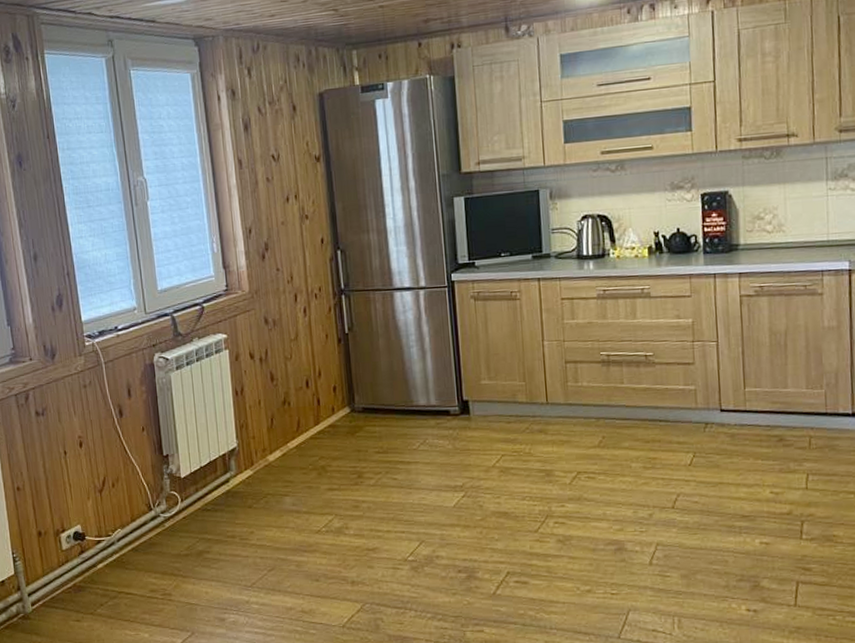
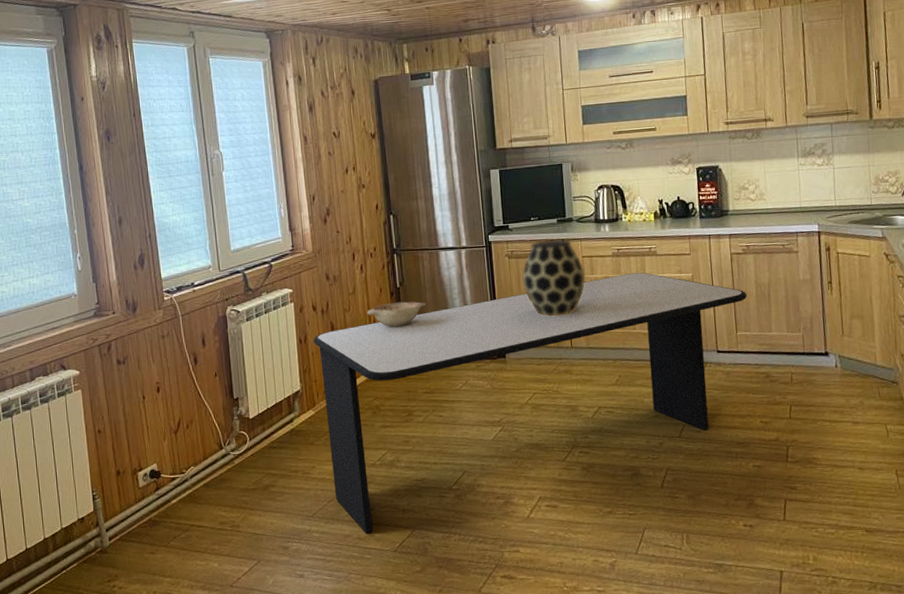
dining table: none [251,317,759,606] -> present [313,272,748,533]
decorative bowl: none [311,349,379,378] -> present [366,301,427,327]
vase: none [490,277,565,368] -> present [522,238,585,316]

